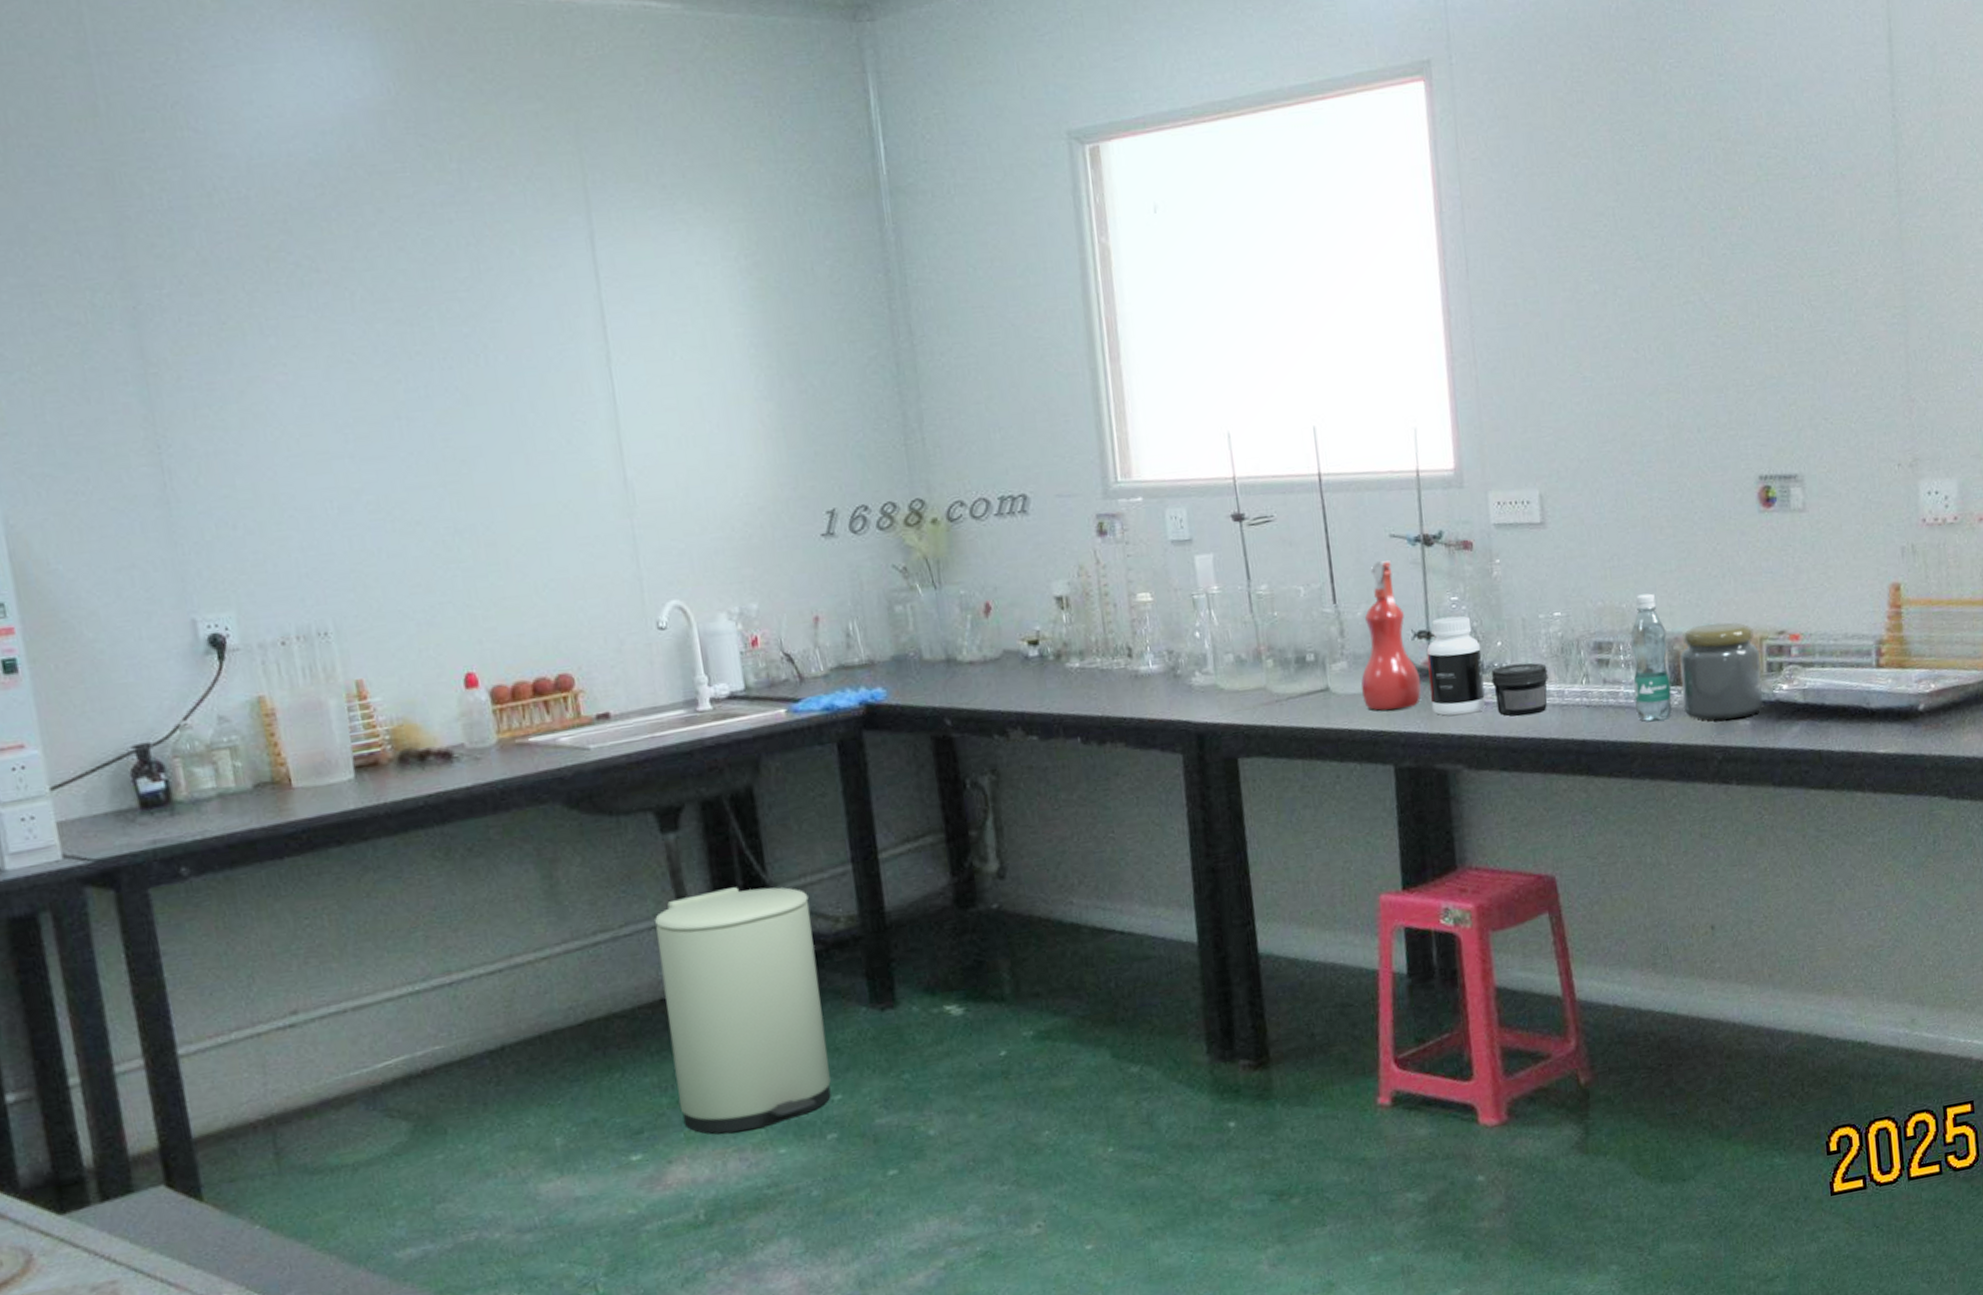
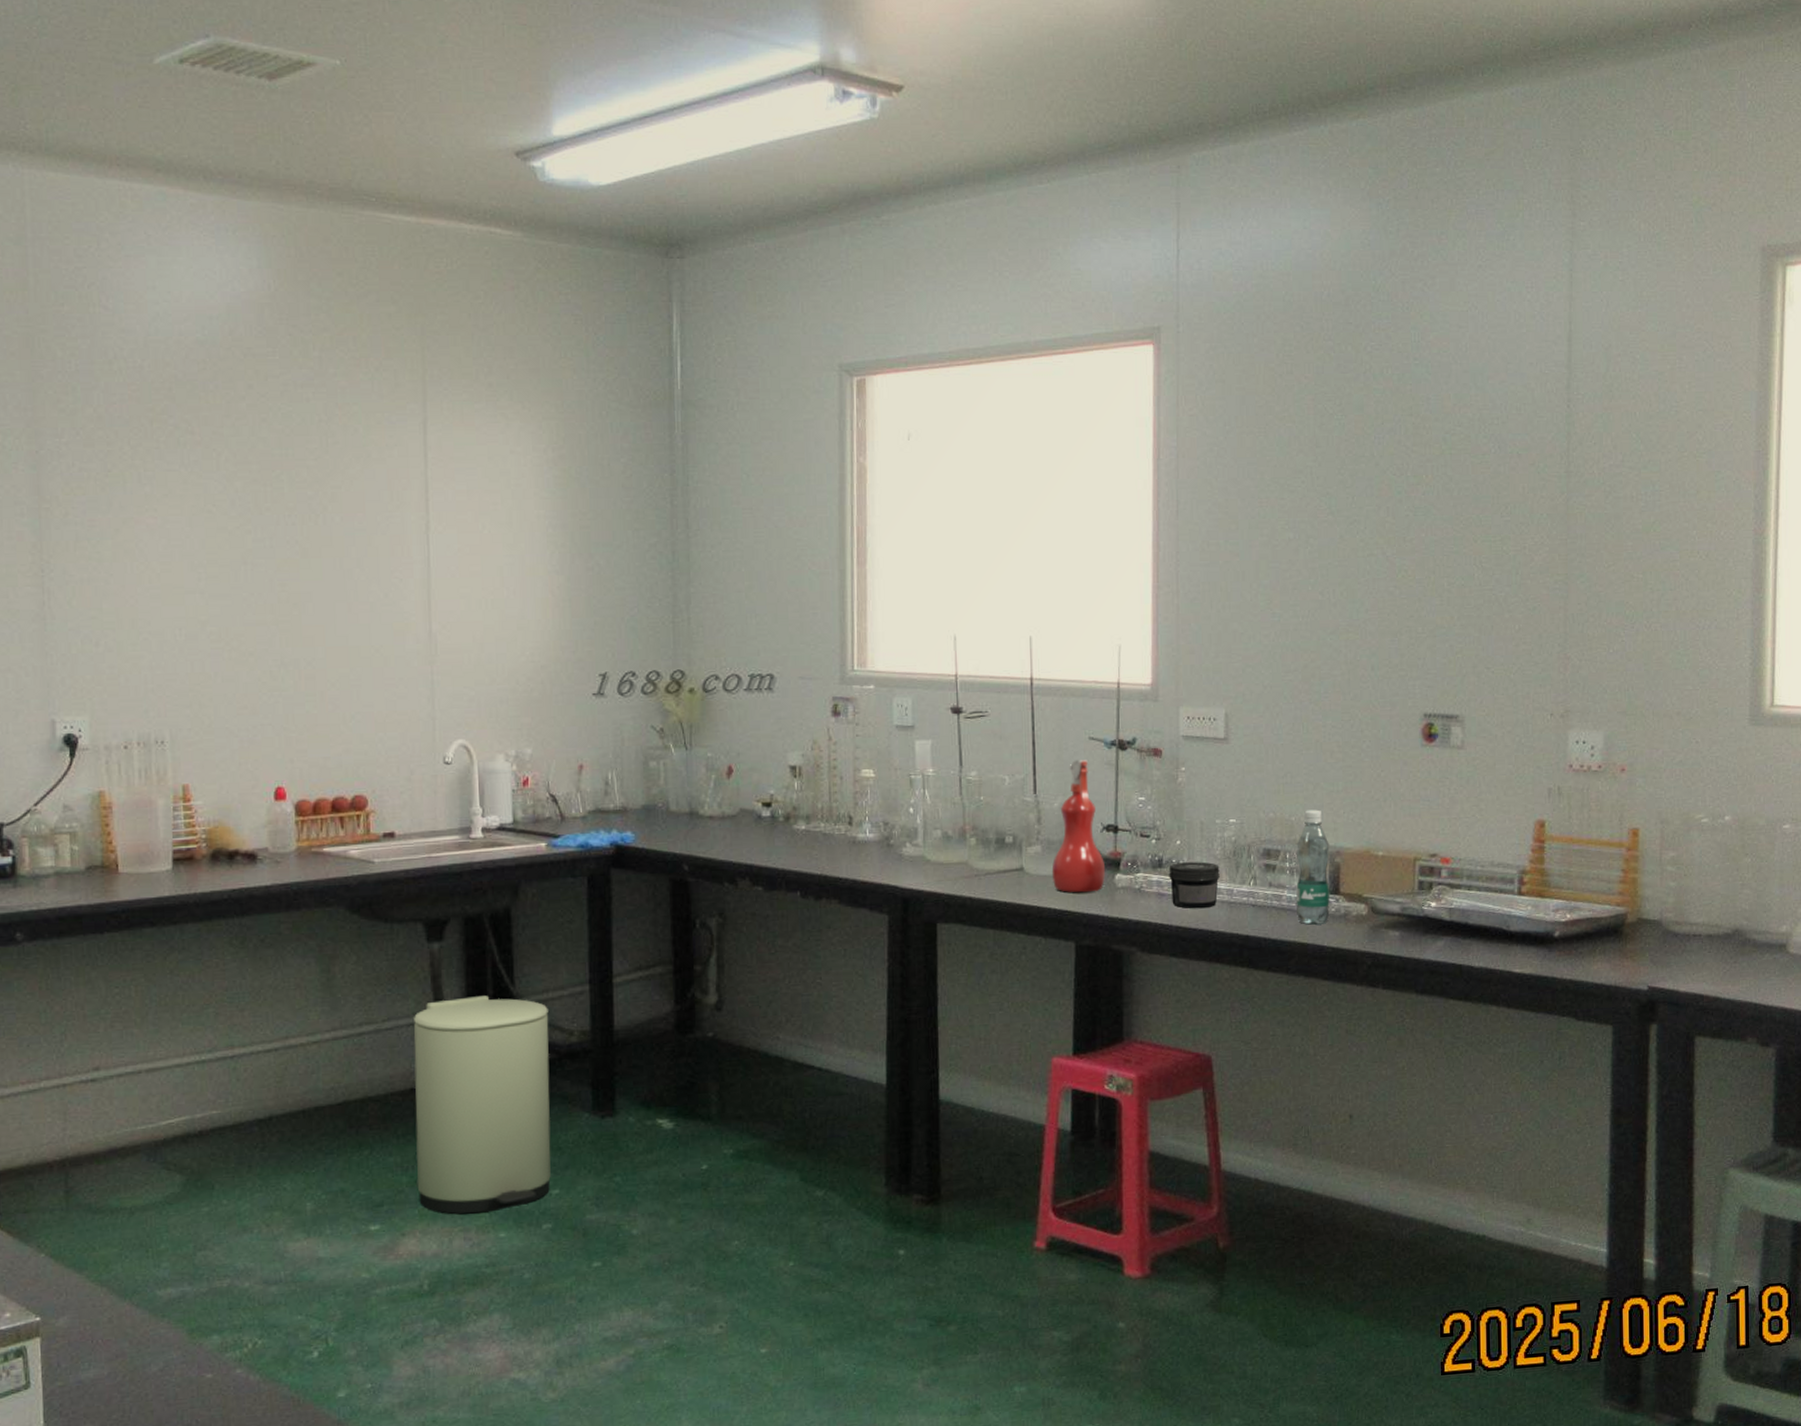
medicine bottle: present [1426,616,1486,716] -> none [1113,814,1162,903]
container: present [1679,622,1763,721] -> none [1339,842,1413,930]

